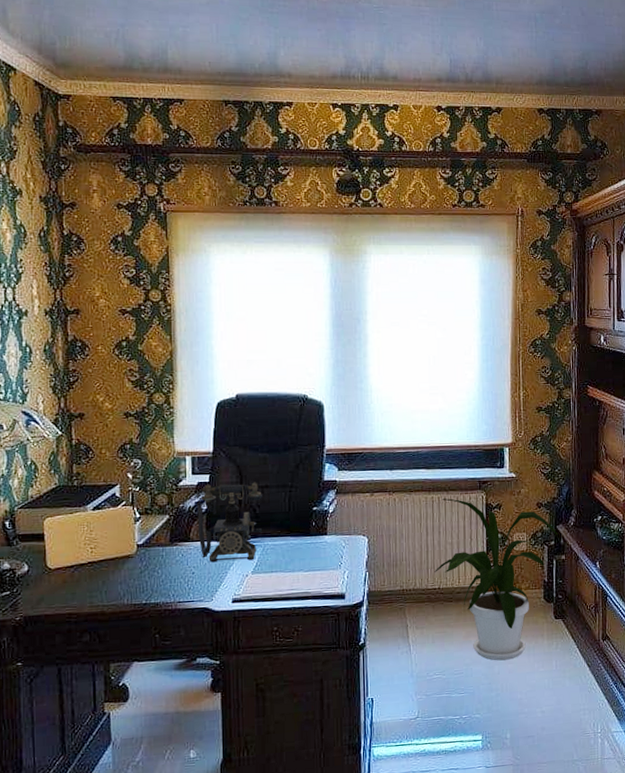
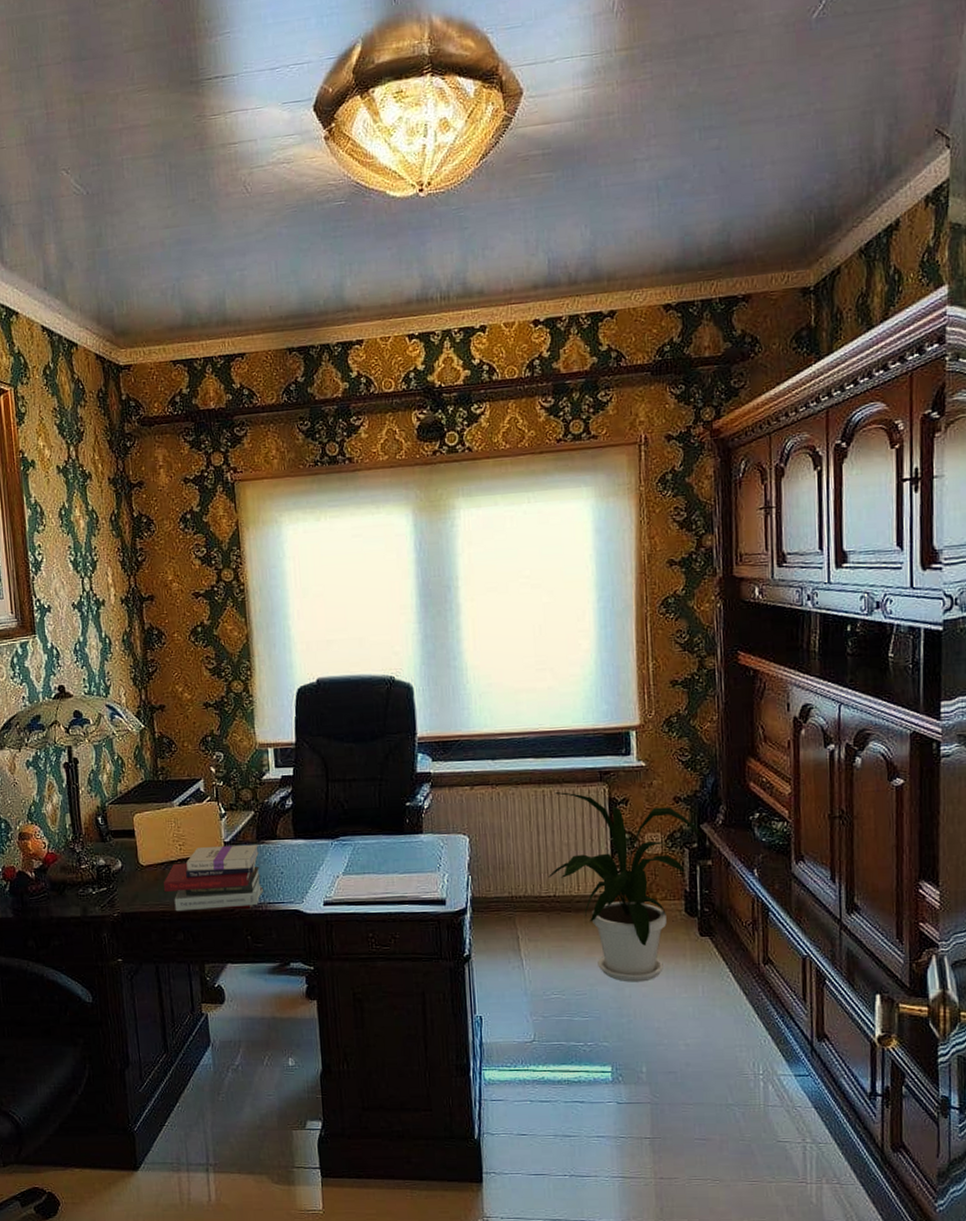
books: none [72,547,175,613] -> present [164,845,264,912]
telephone: present [196,482,263,563] -> none [280,775,353,862]

